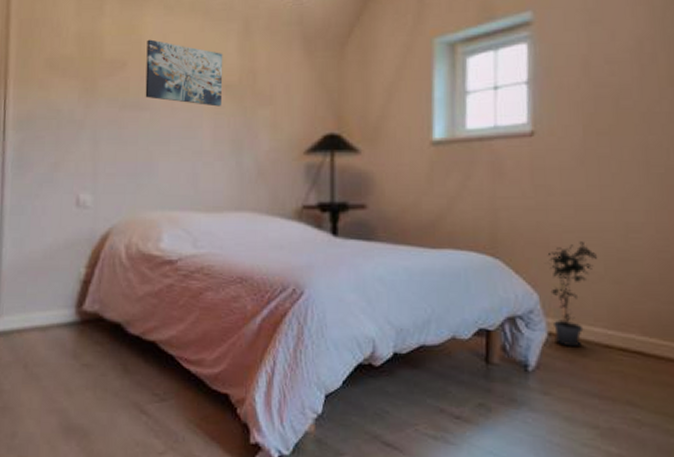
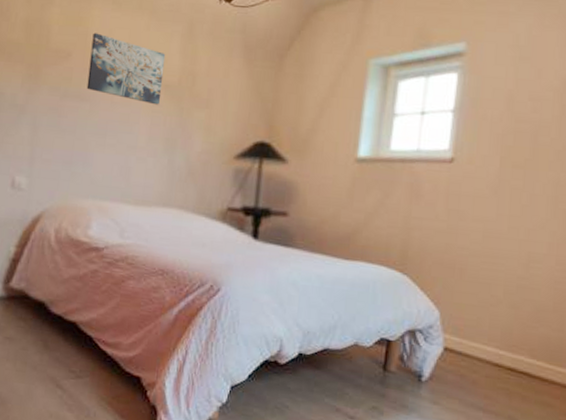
potted plant: present [547,241,598,347] -> none [449,266,499,363]

